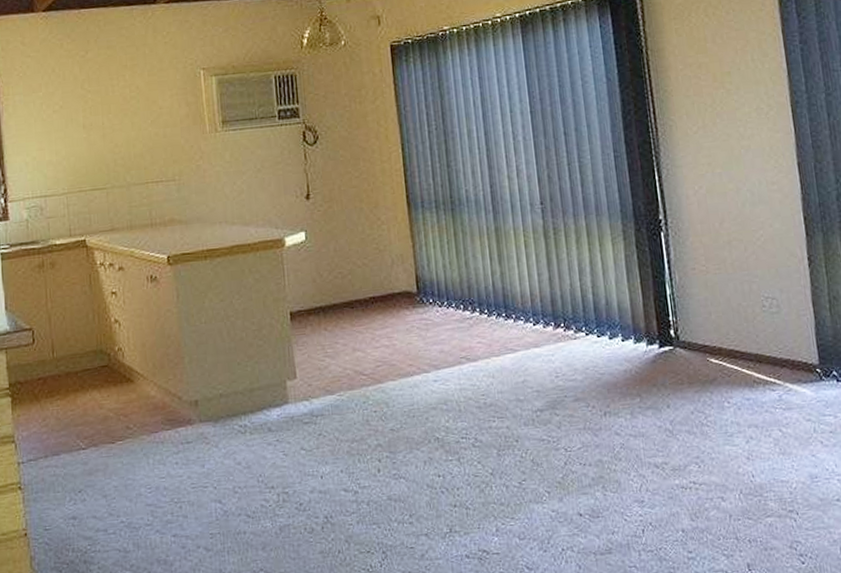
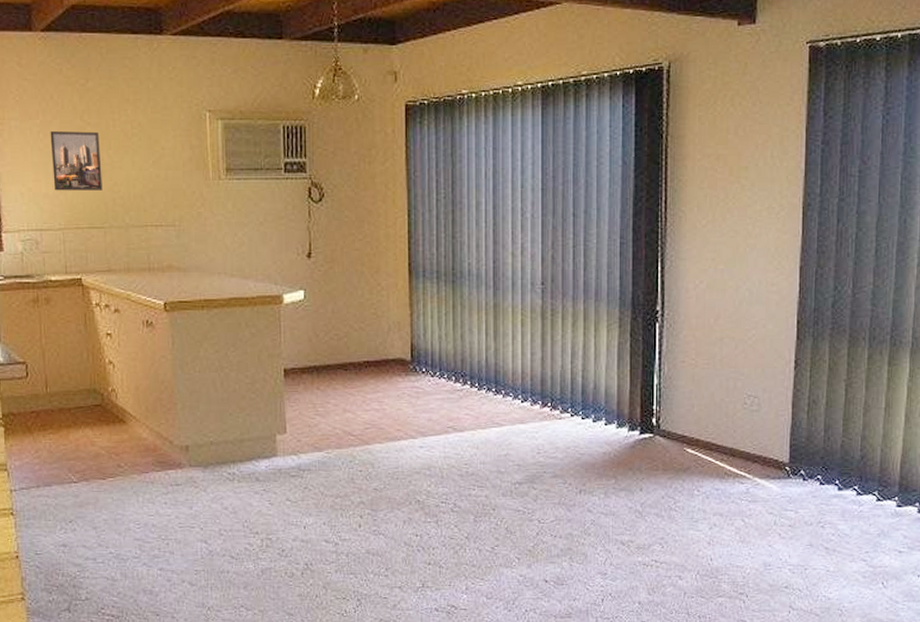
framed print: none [52,98,104,158] -> present [50,130,103,191]

